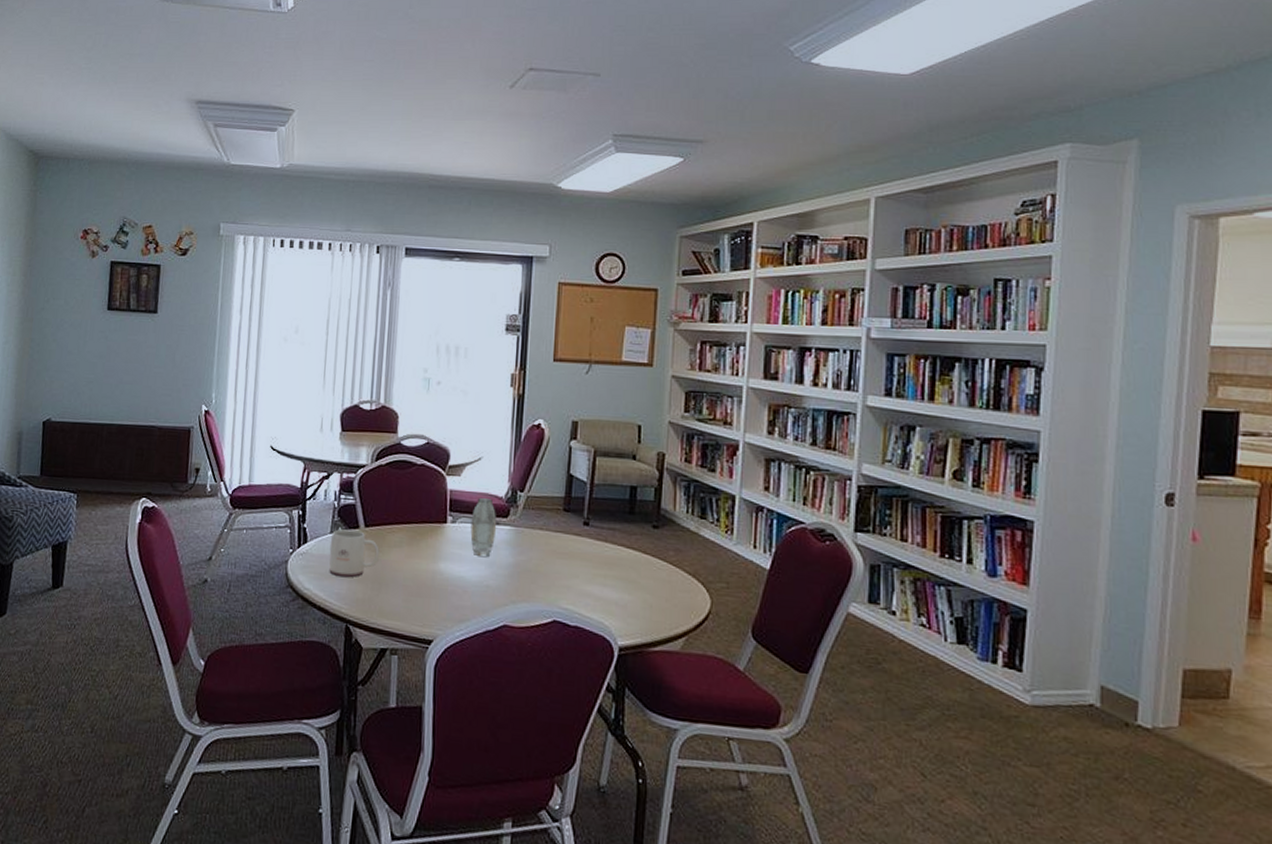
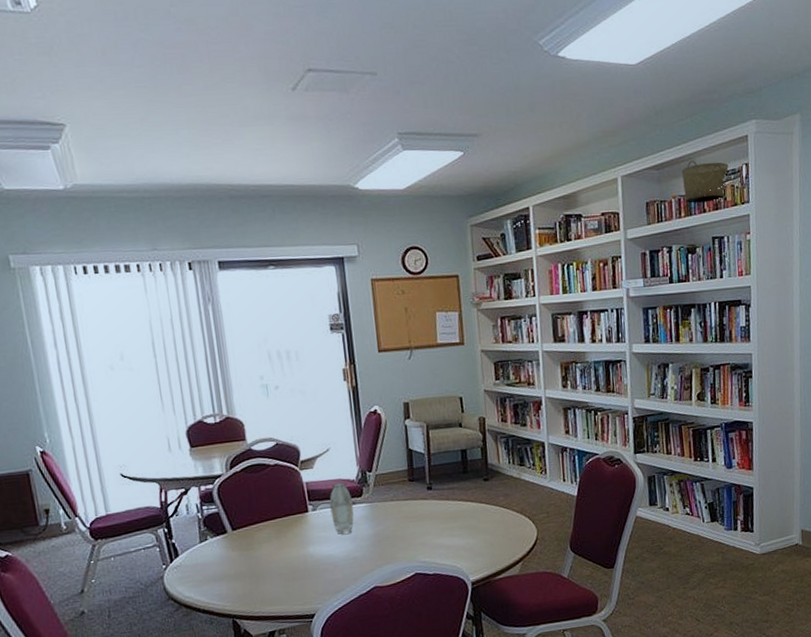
mug: present [329,529,379,578] -> none [201,534,252,580]
basket: none [958,184,1026,237] -> present [681,159,729,204]

